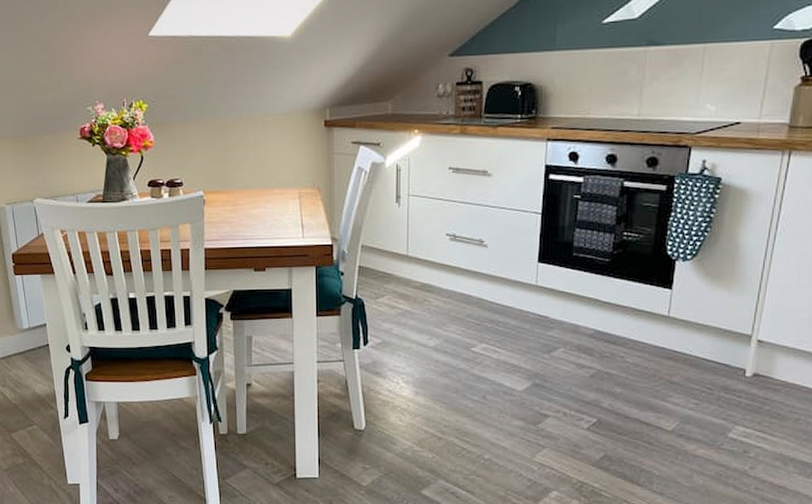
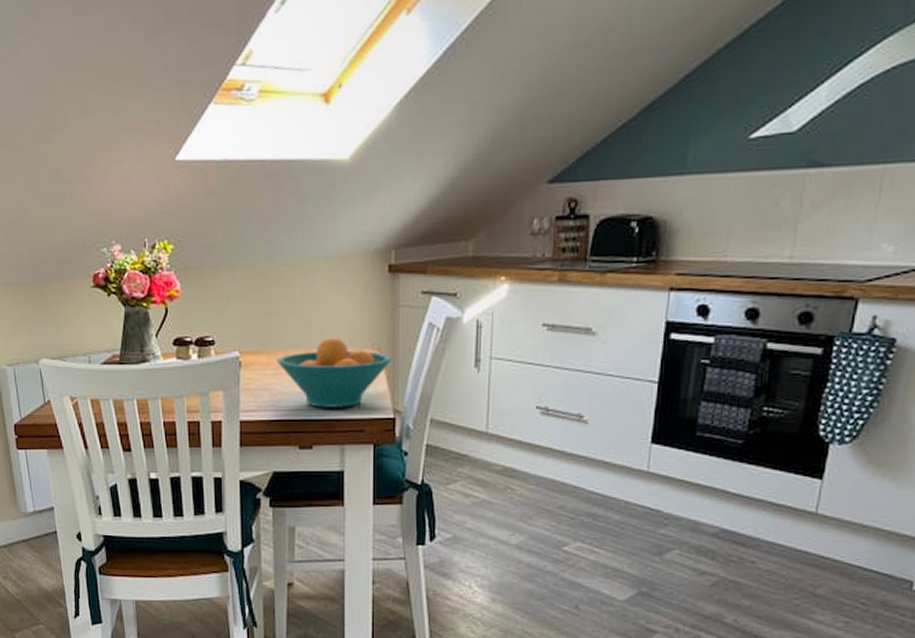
fruit bowl: none [235,178,330,237] -> present [277,336,393,408]

